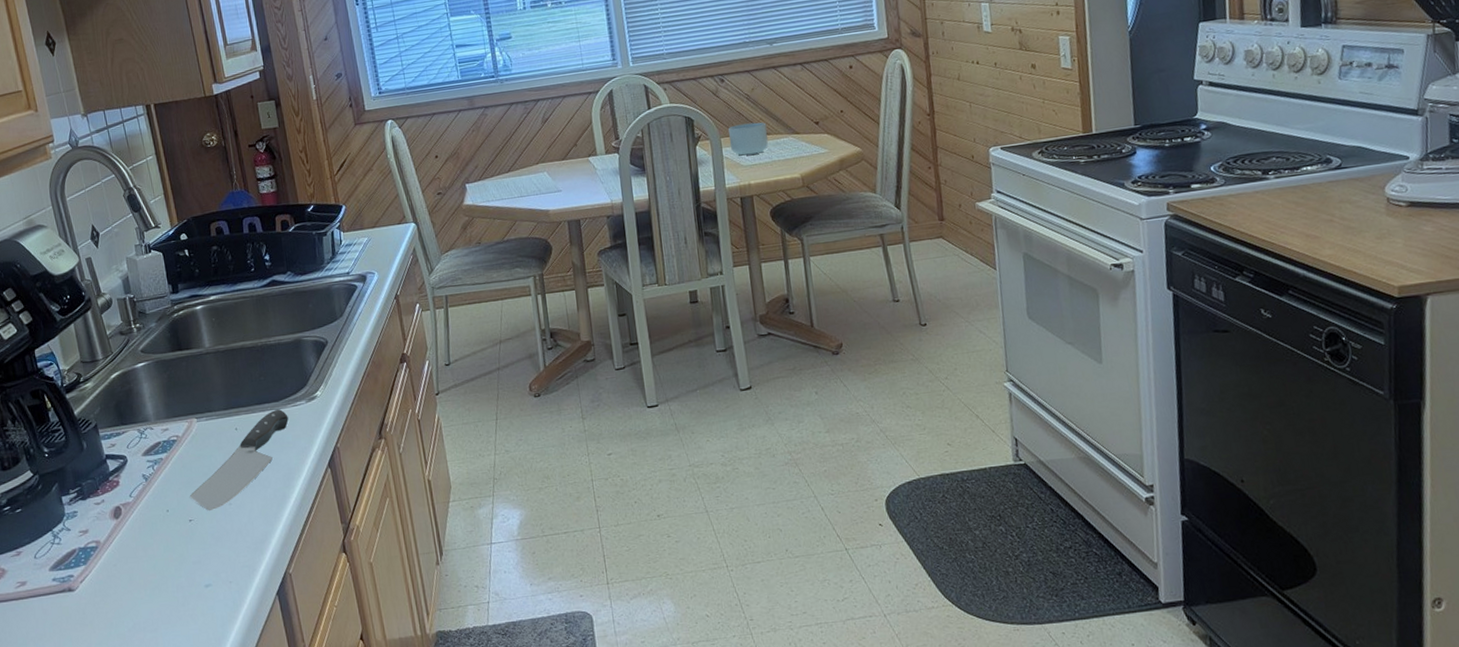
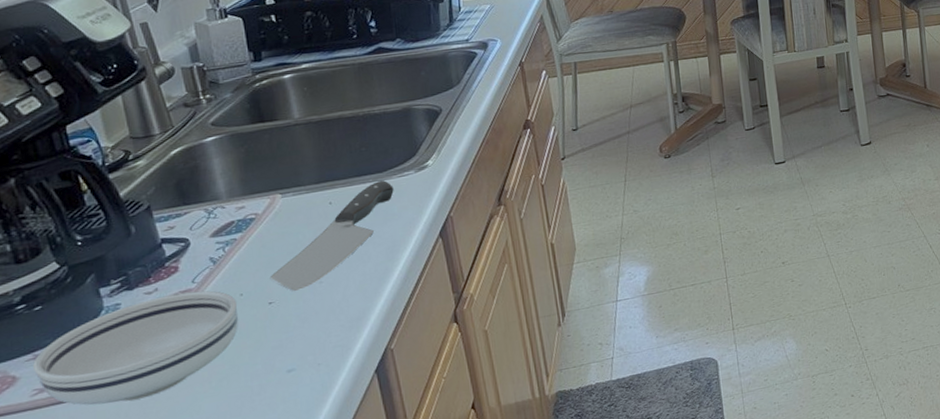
bowl: none [16,504,167,601] -> present [33,290,239,405]

